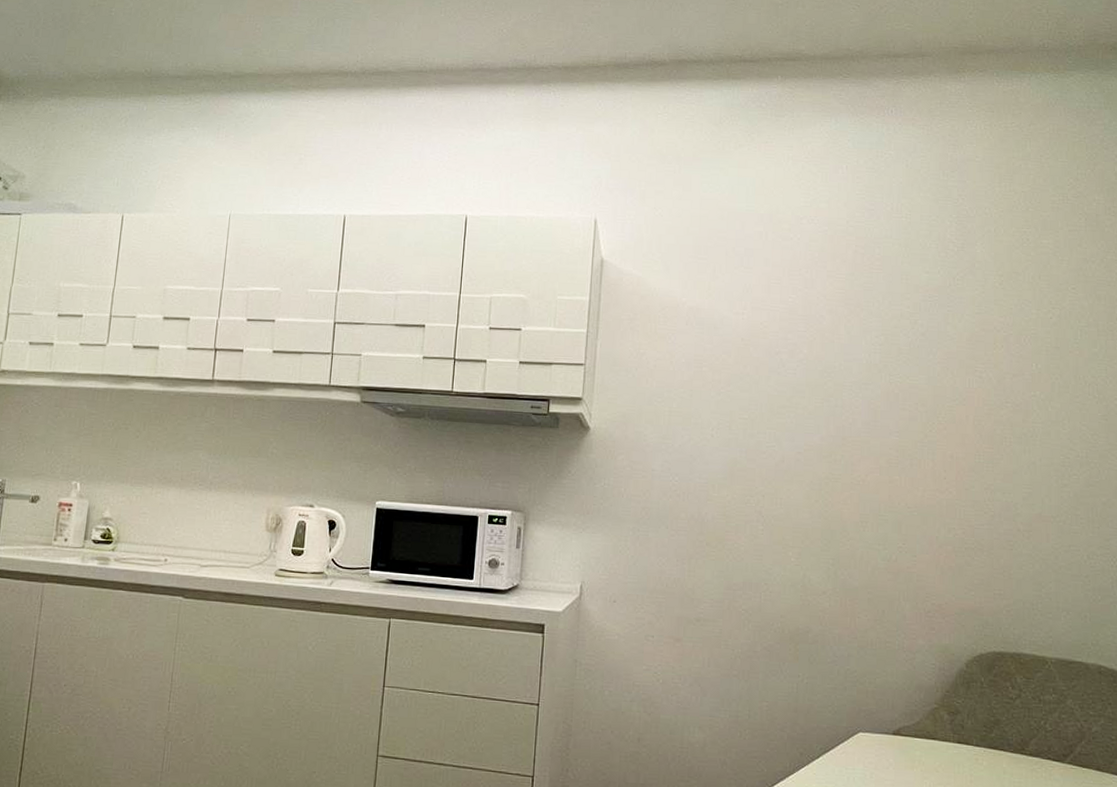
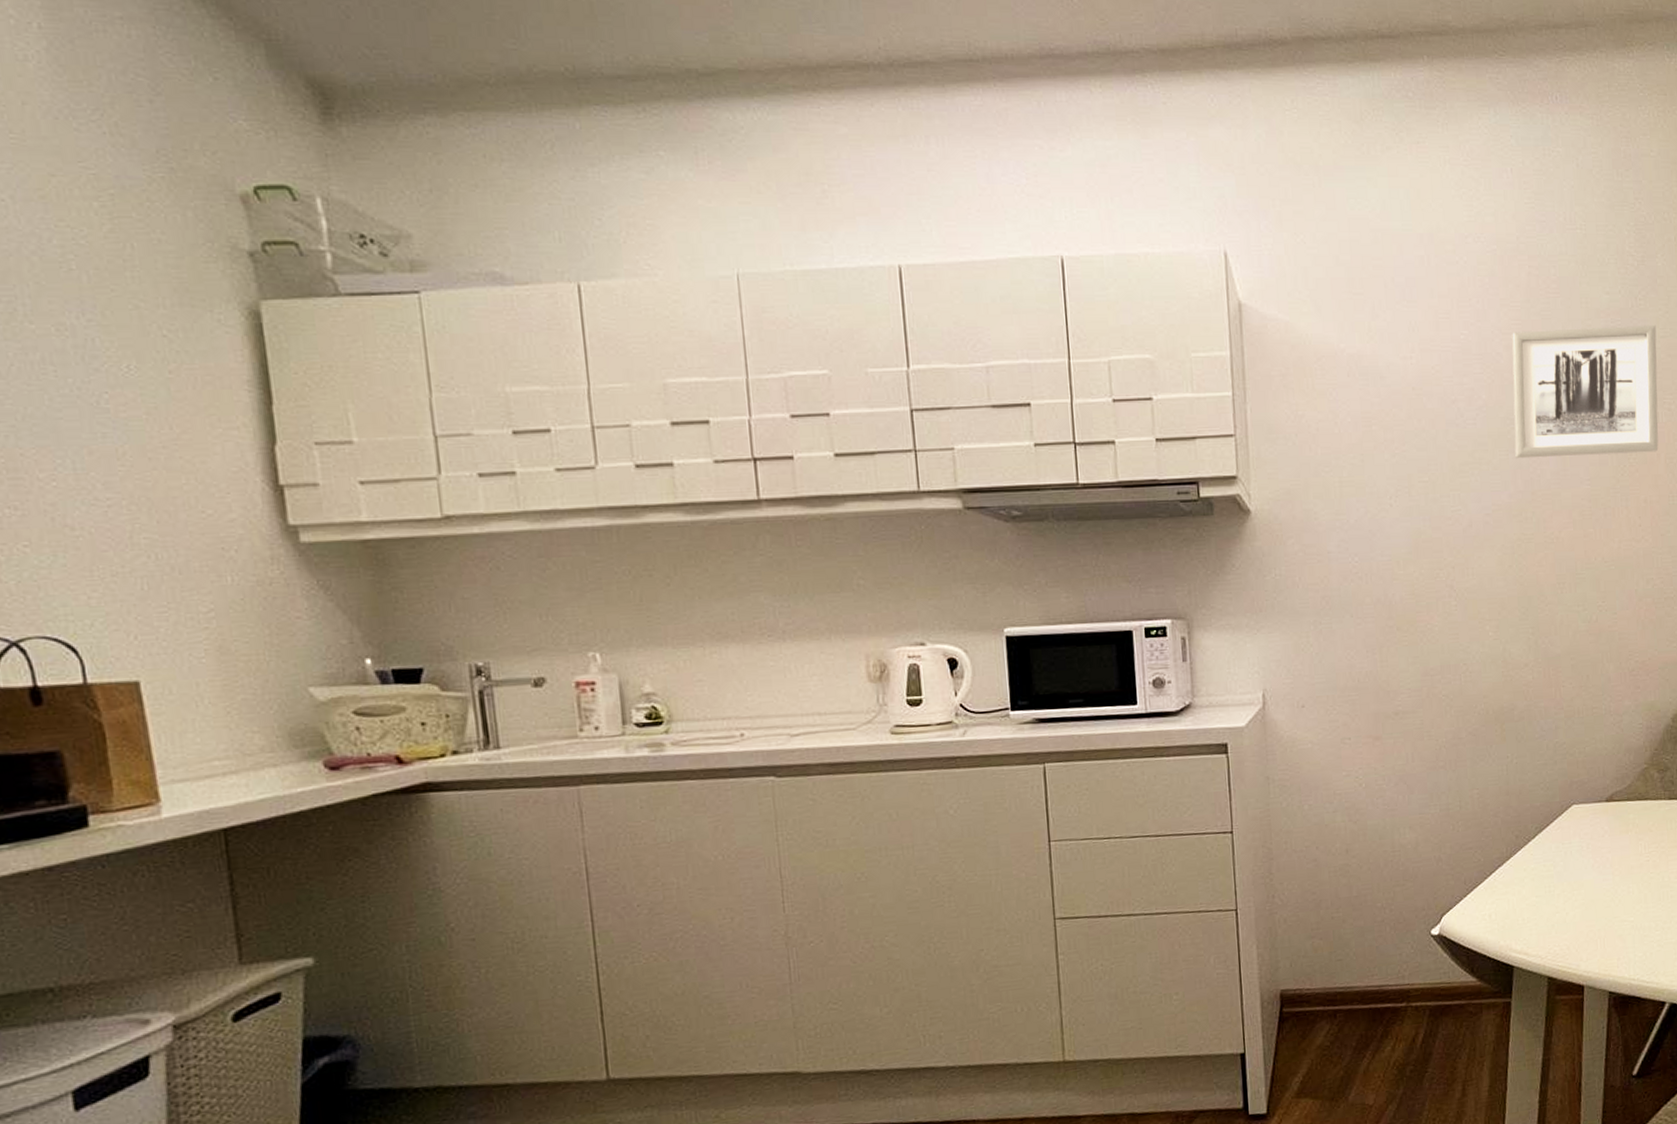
wall art: none [830,299,972,414] -> present [1512,324,1659,459]

